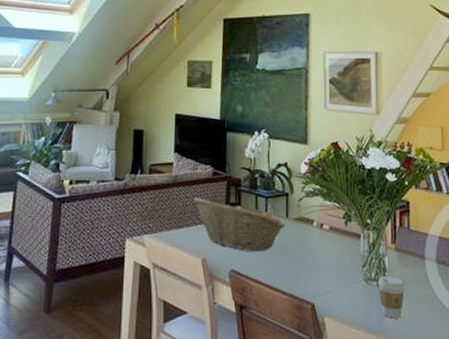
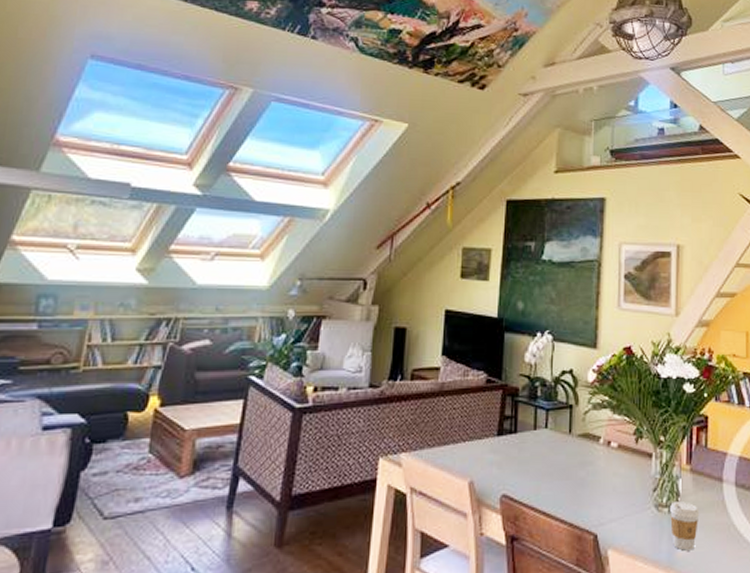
fruit basket: present [192,198,285,252] -> none [461,409,568,474]

